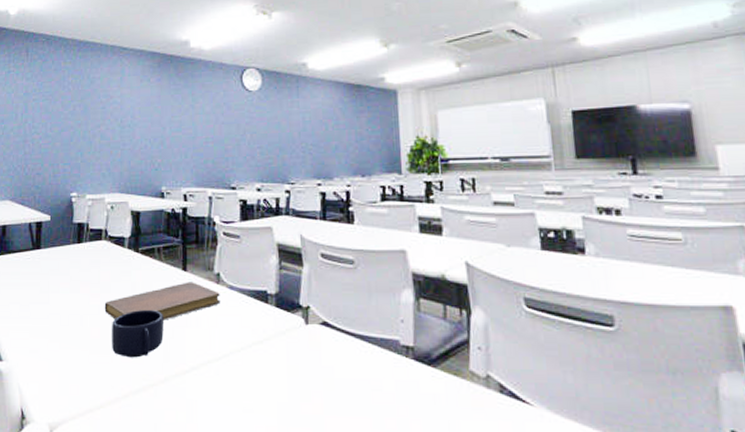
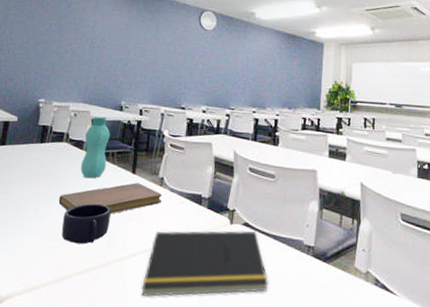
bottle: none [125,206,153,279] -> present [80,116,110,178]
notepad: none [208,331,361,417] -> present [141,230,268,297]

